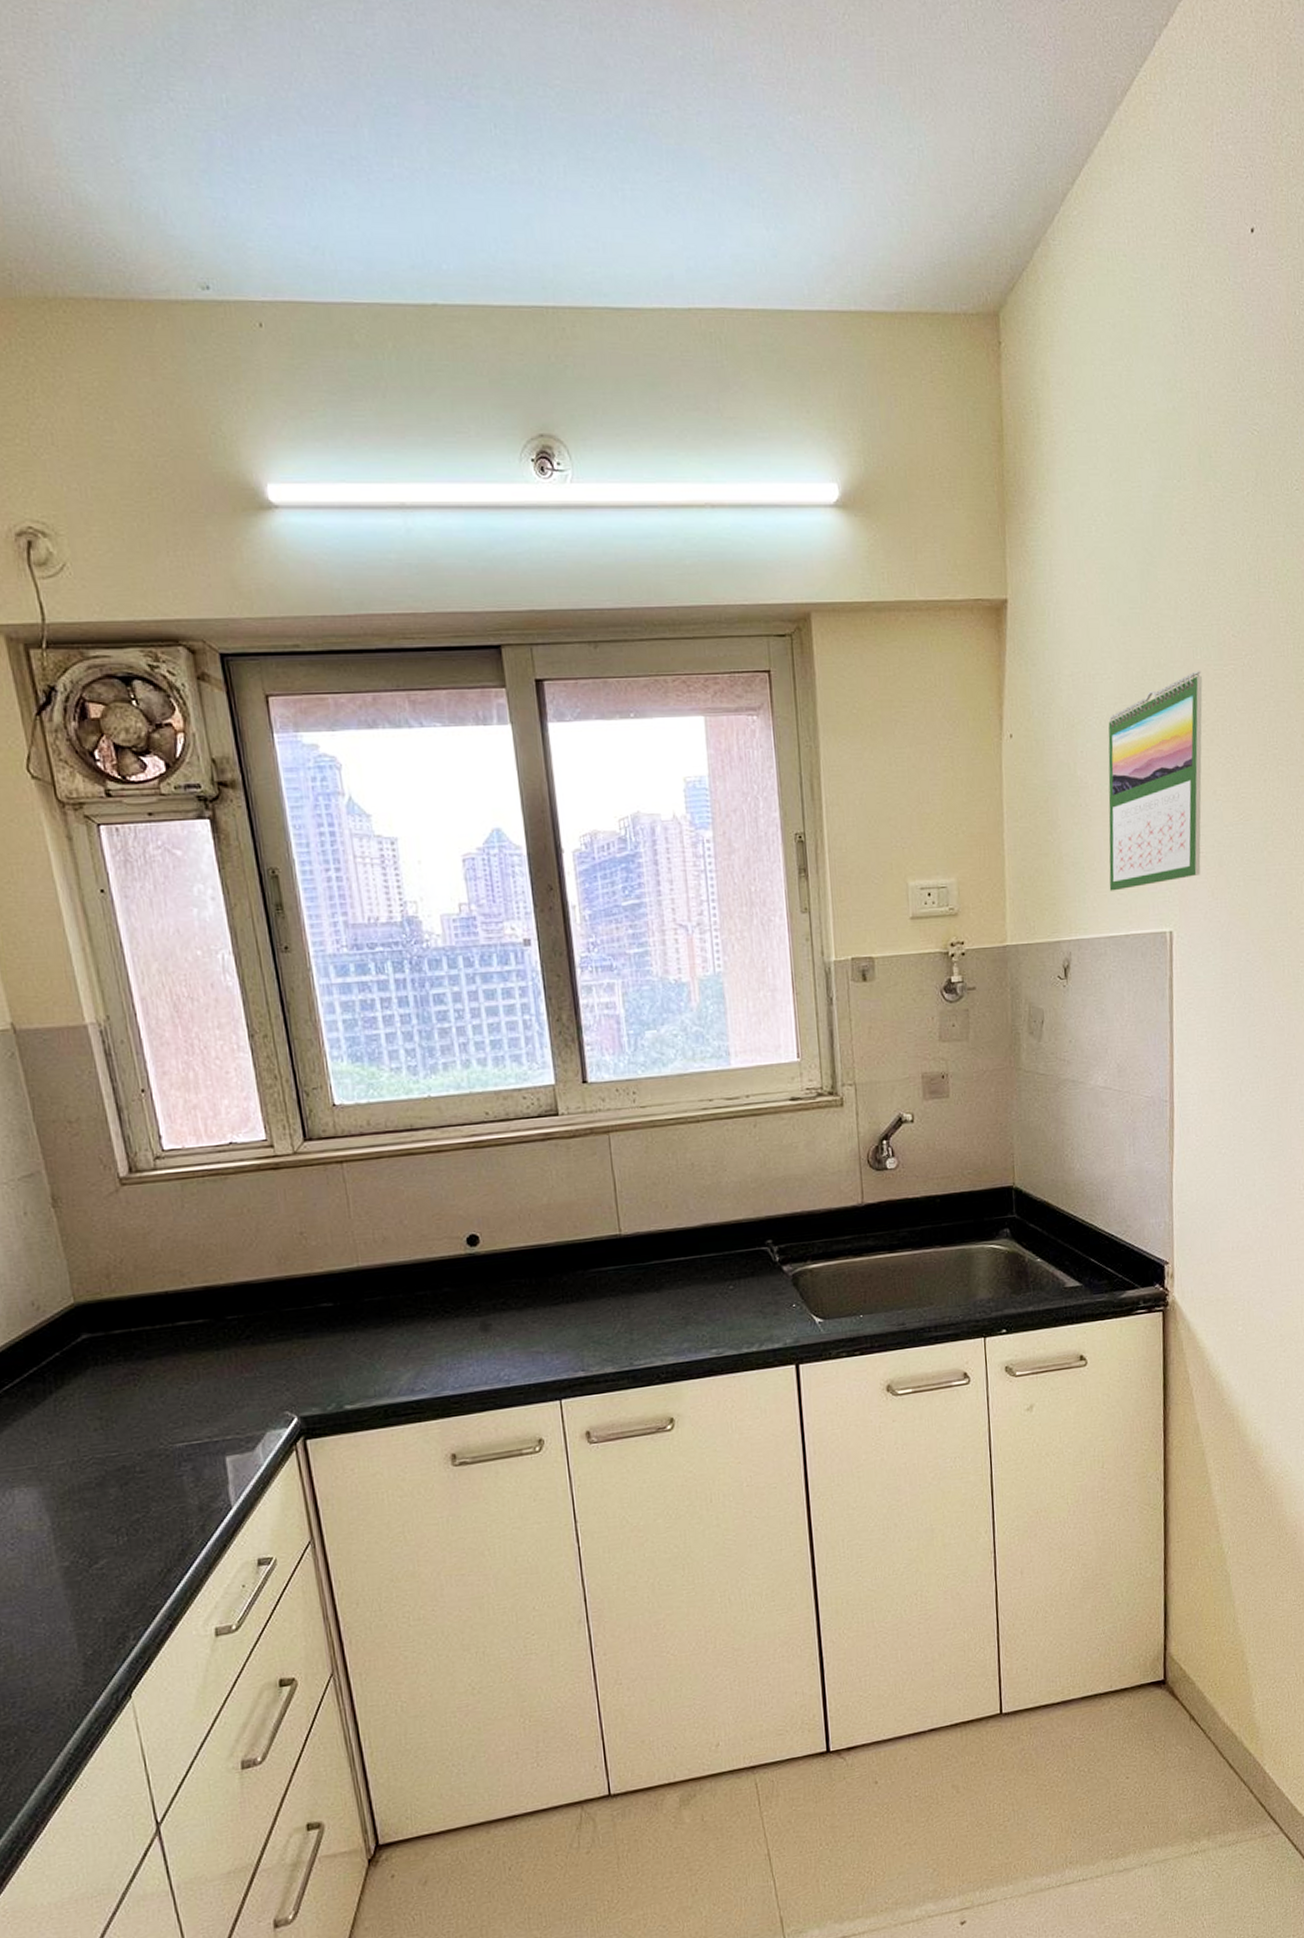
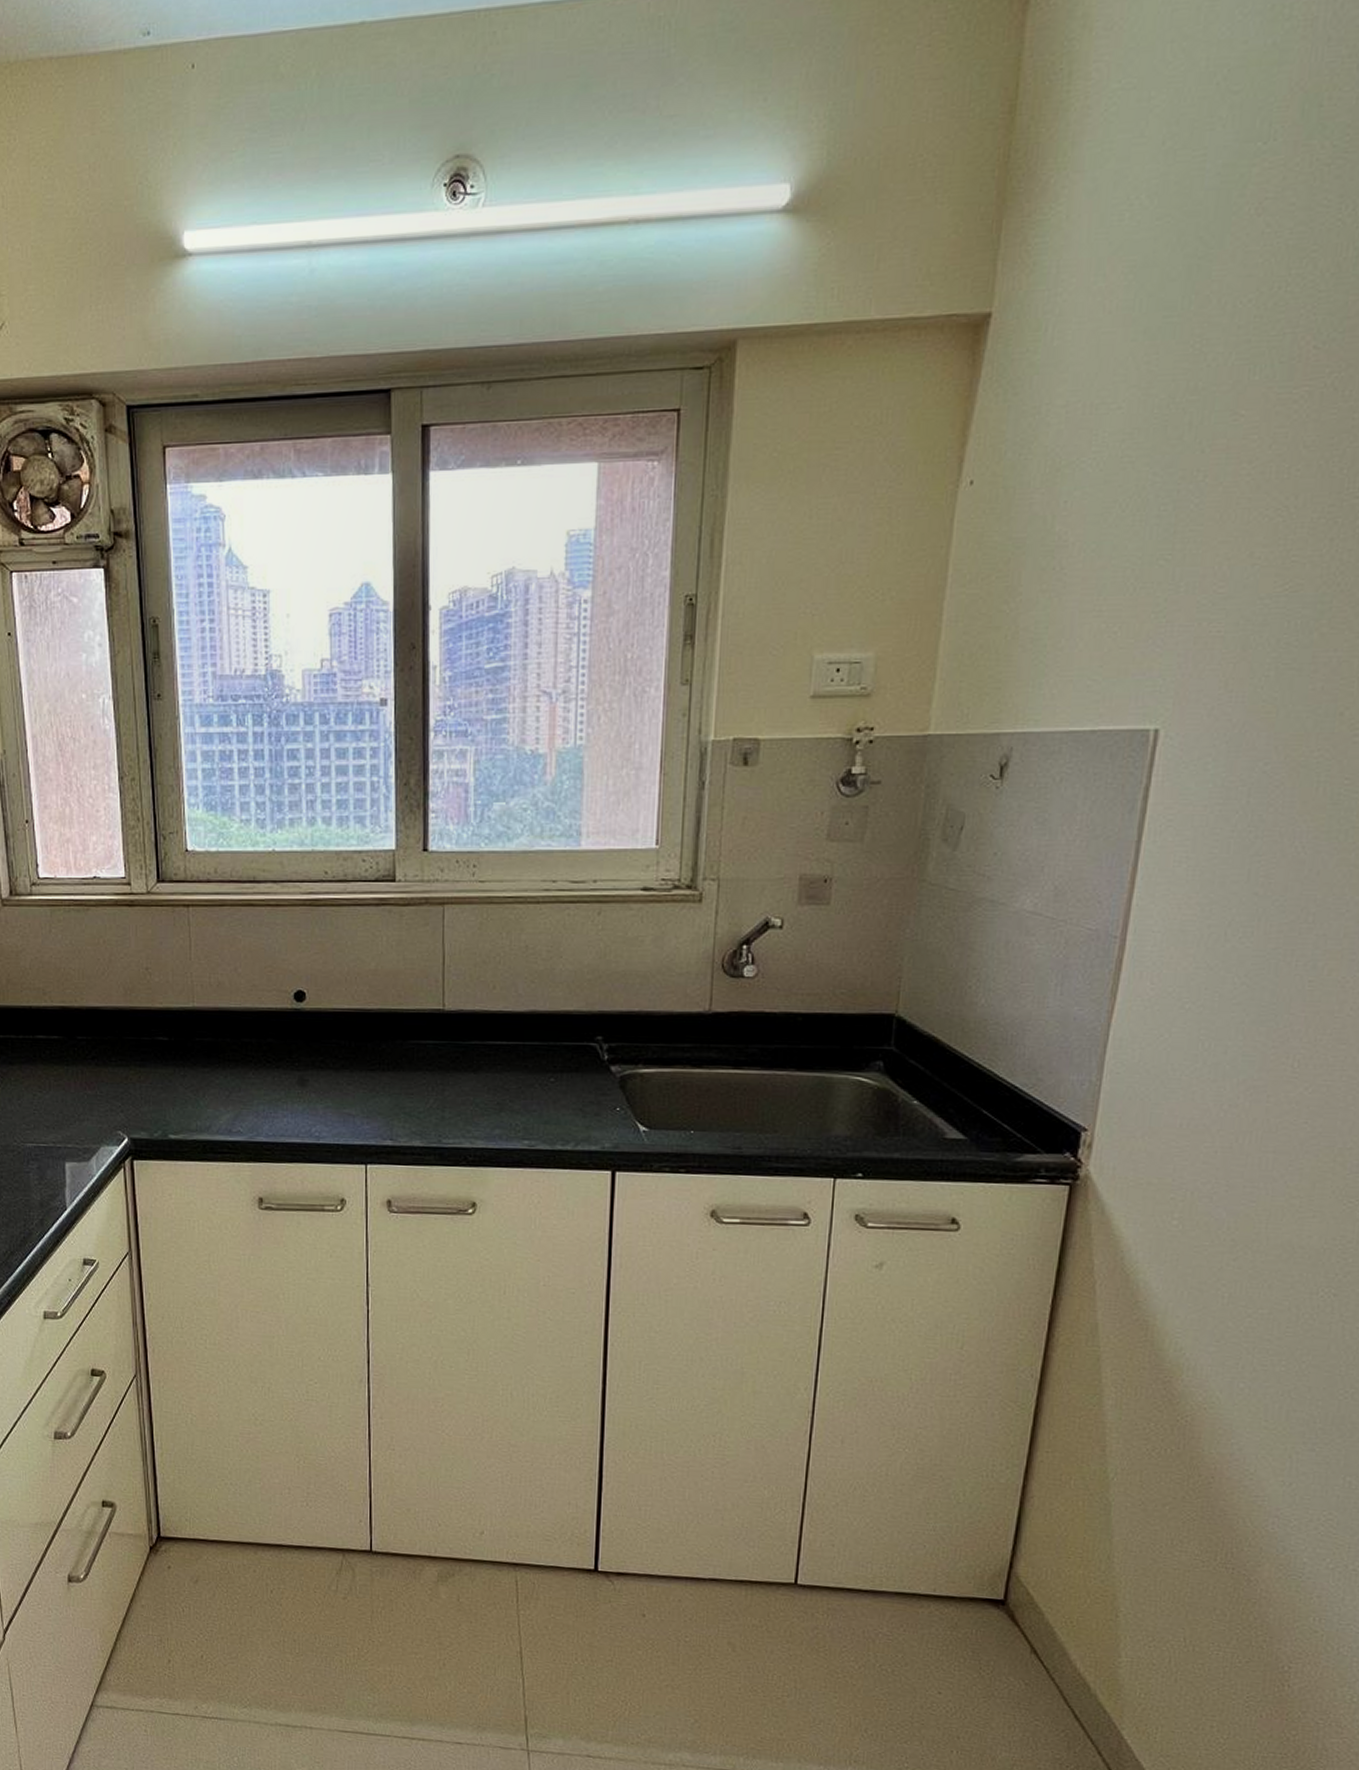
calendar: present [1108,671,1203,891] -> none [1077,396,1258,676]

